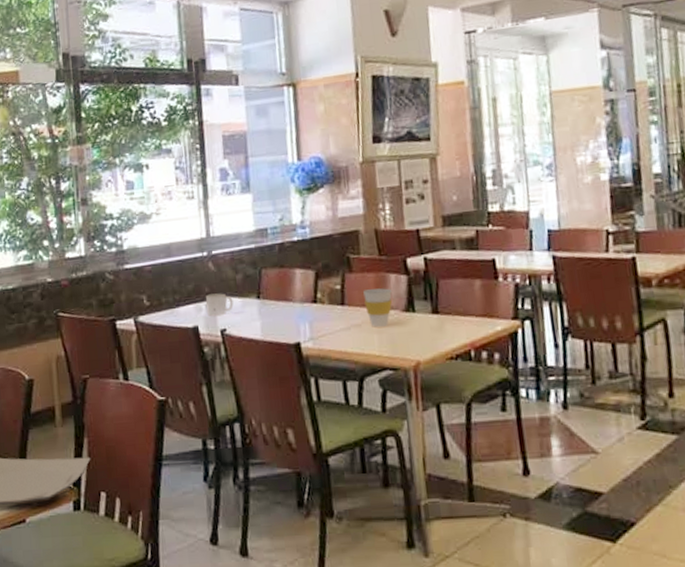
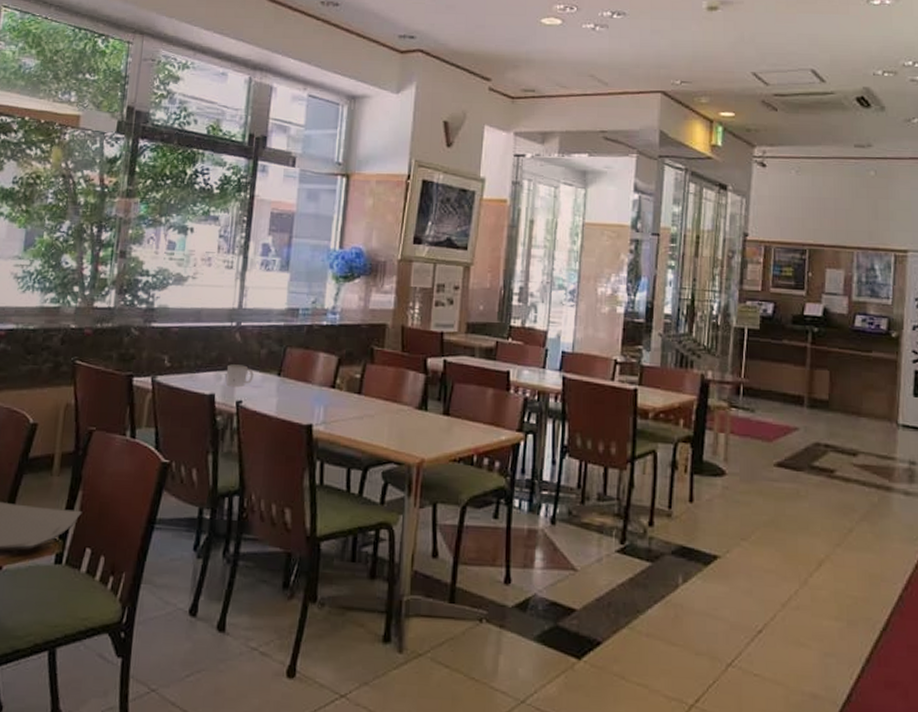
cup: present [363,288,393,329] -> none [381,383,410,422]

